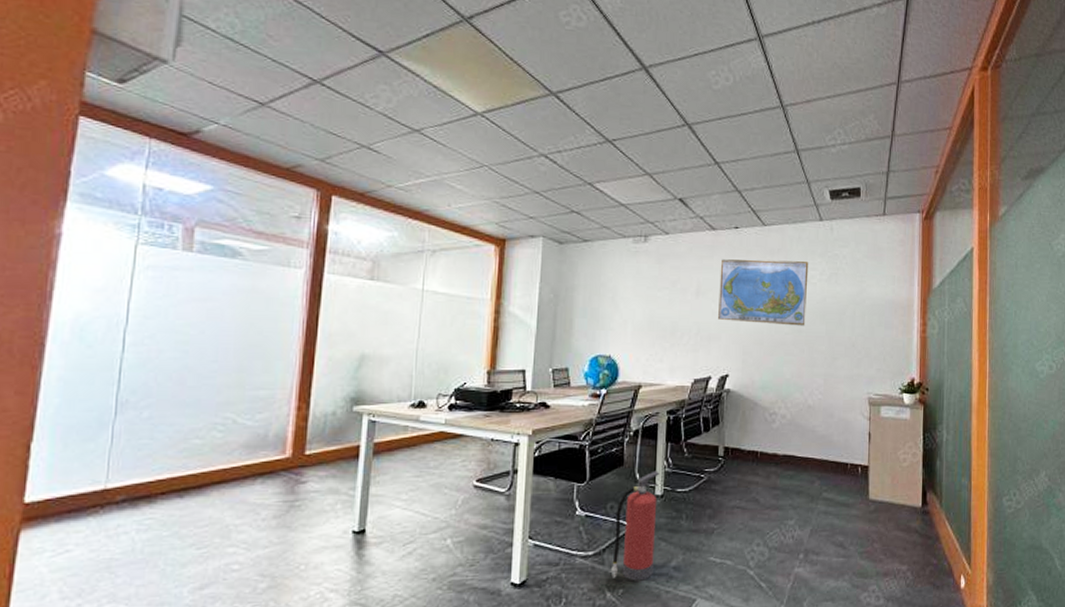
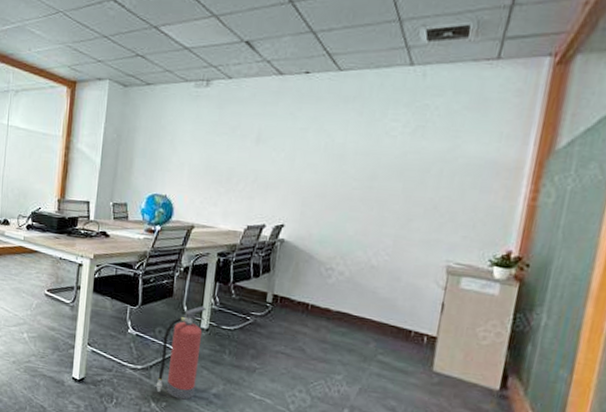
world map: present [718,259,809,326] -> none [278,106,390,182]

